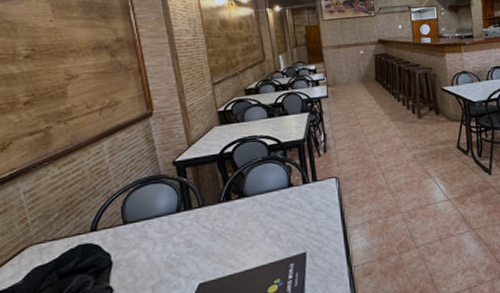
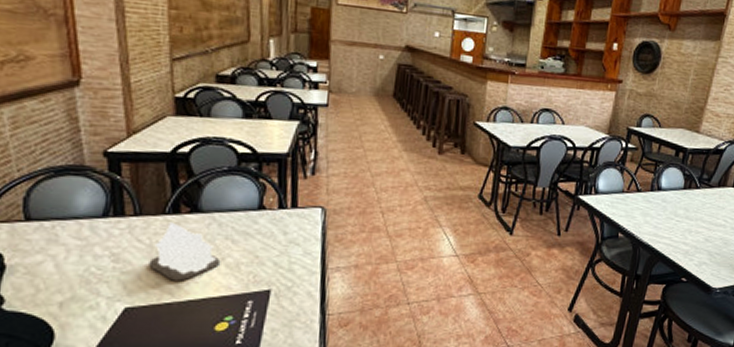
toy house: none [213,208,266,256] -> present [149,222,221,281]

